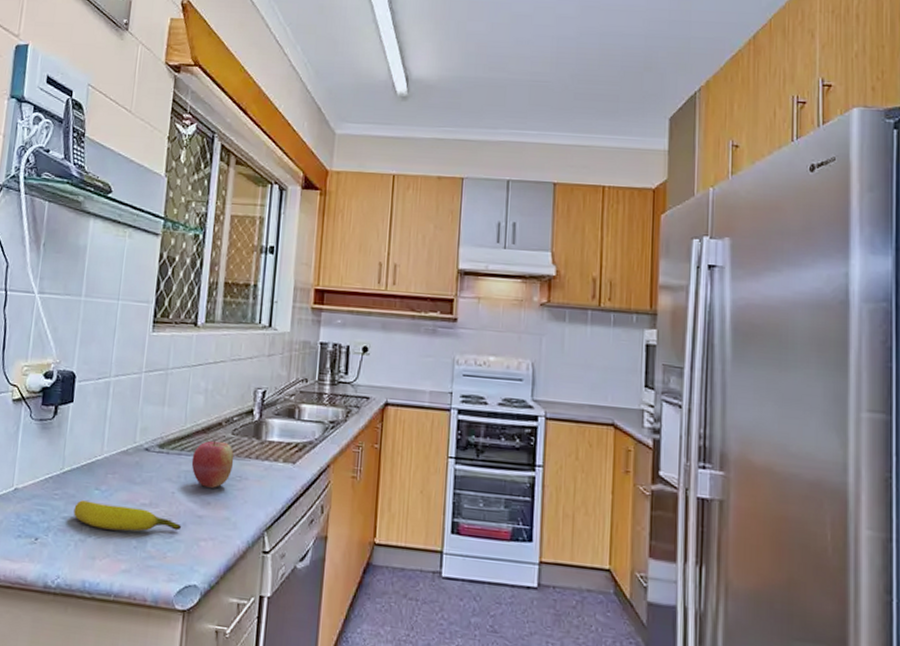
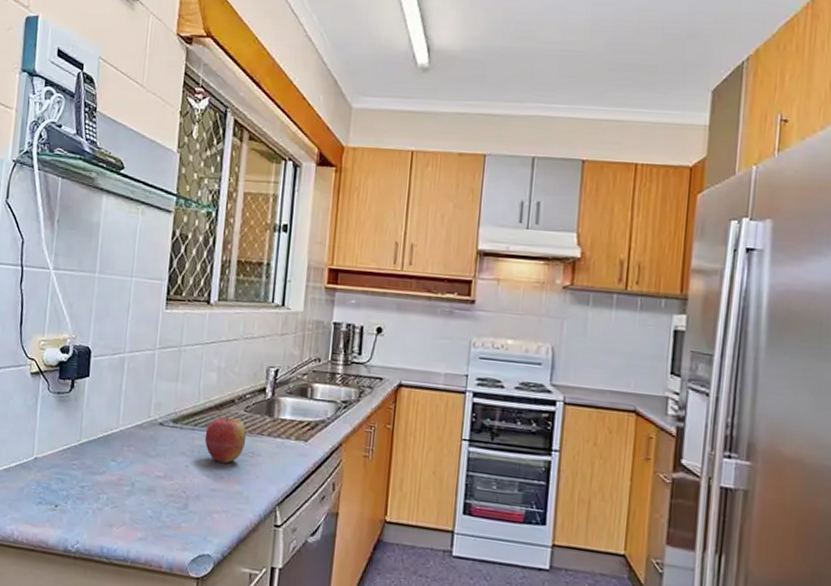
banana: present [73,500,182,532] -> none [91,471,196,503]

